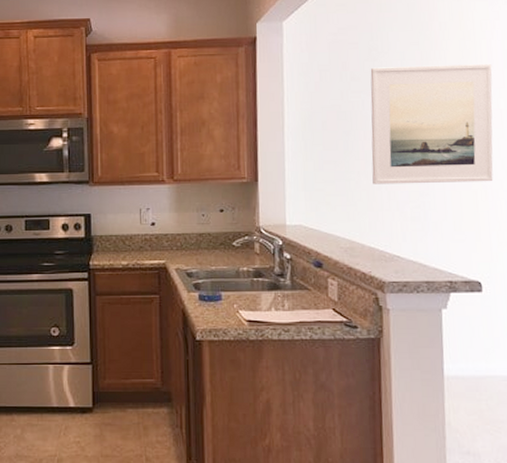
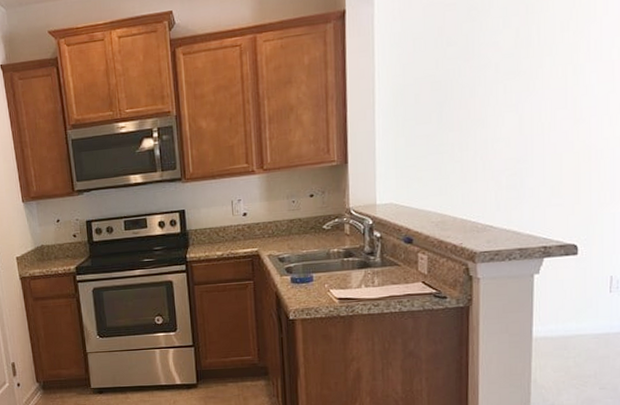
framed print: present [370,64,494,184] -> none [466,10,607,156]

